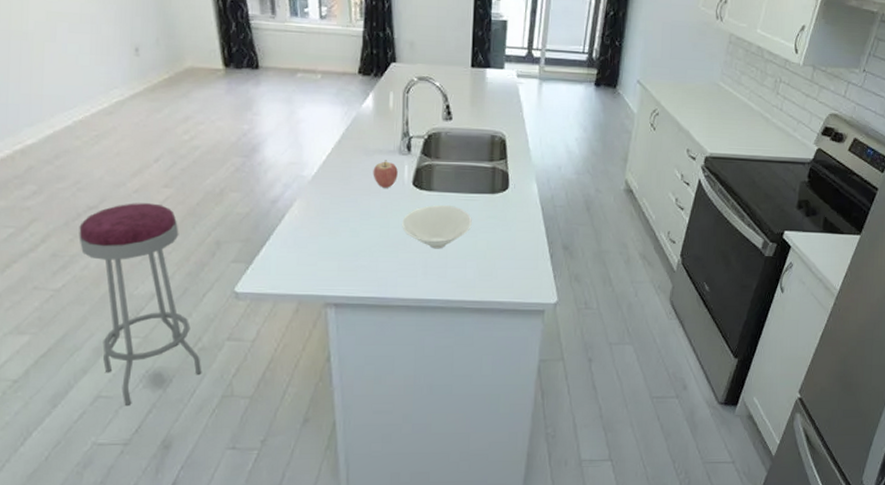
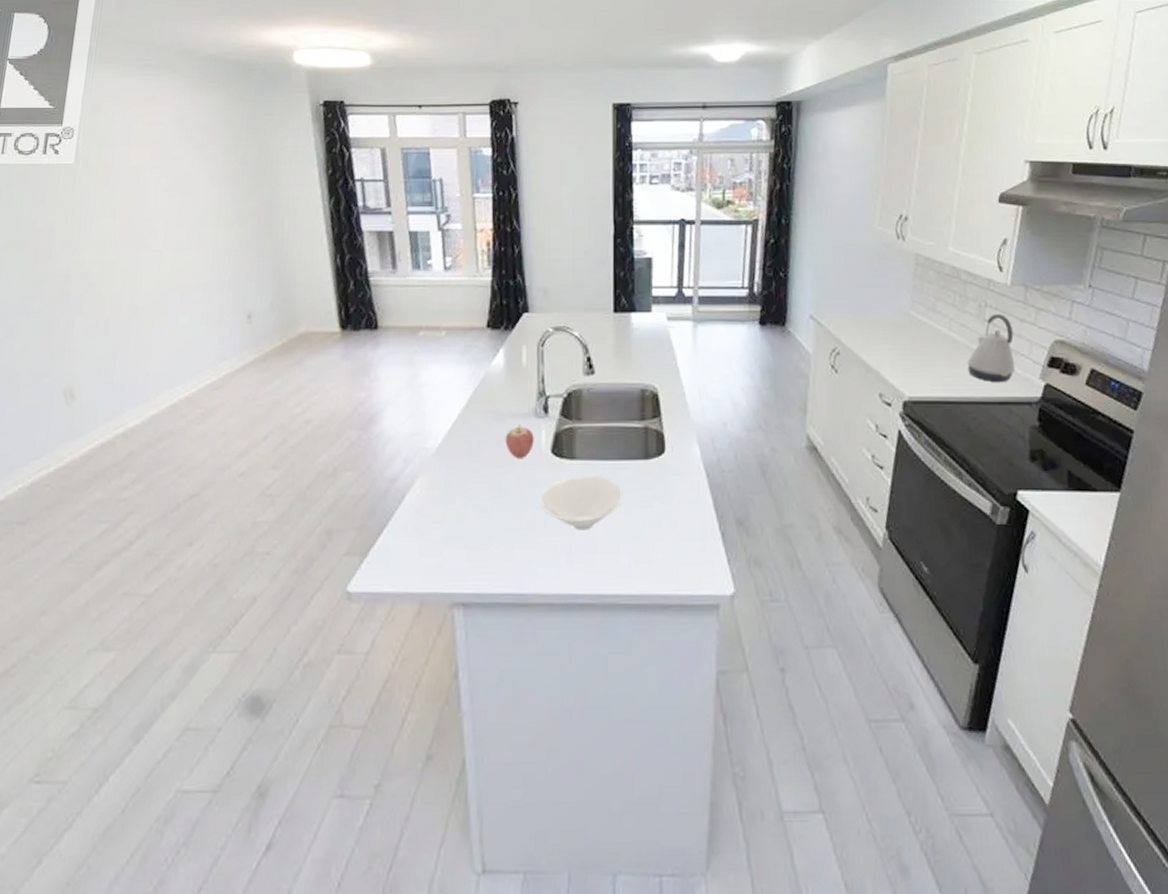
bar stool: present [79,203,202,405] -> none [176,488,307,740]
kettle: none [759,89,799,145] -> present [967,314,1016,382]

